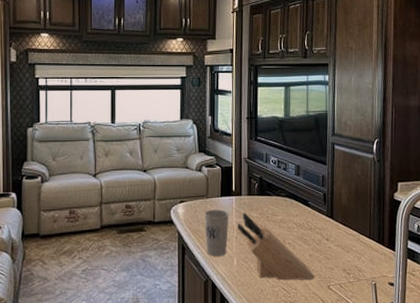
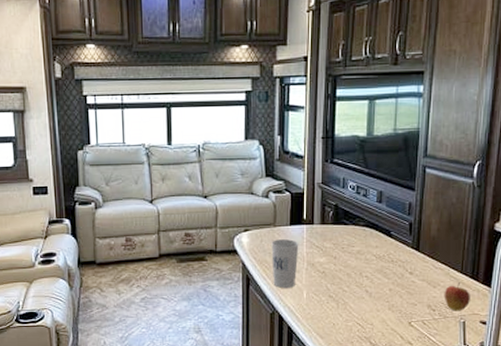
knife block: present [238,212,315,280] -> none [308,243,395,315]
fruit: none [356,247,379,274] -> present [444,282,470,311]

